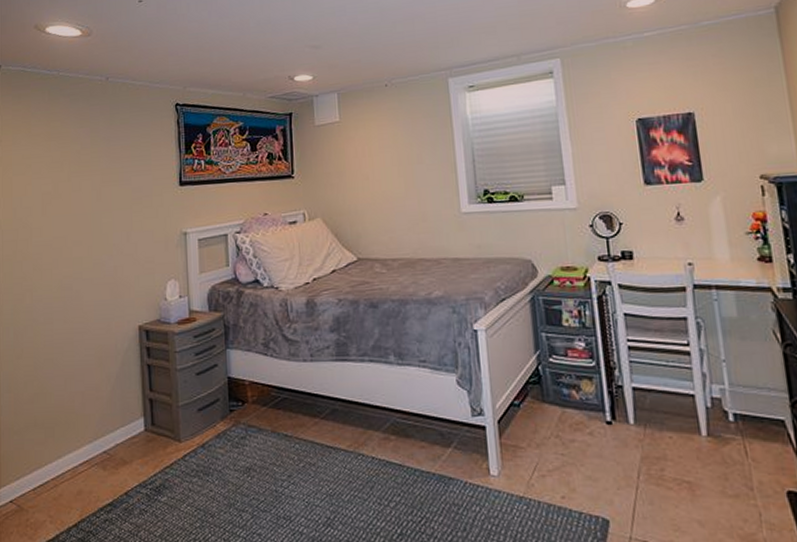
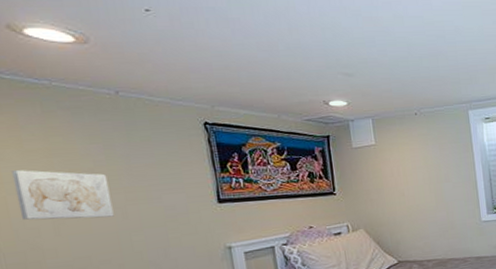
wall art: none [19,152,90,200] -> present [11,170,114,220]

